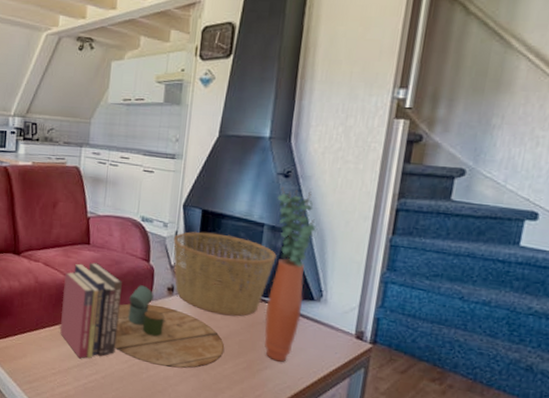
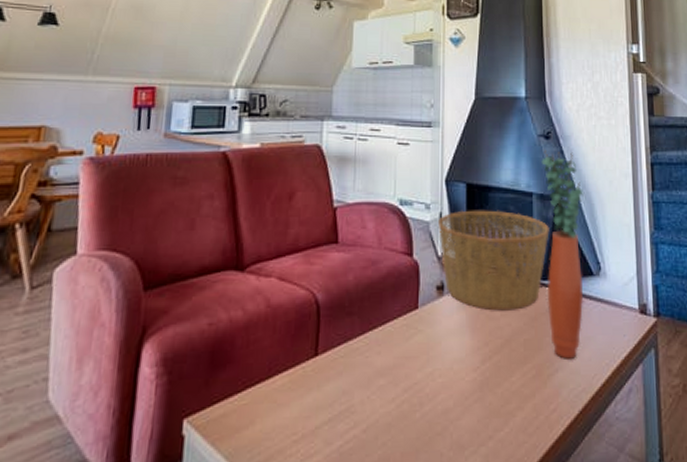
books: present [59,262,122,359] -> none [302,267,381,409]
decorative tray: present [114,285,224,368] -> none [377,288,508,396]

